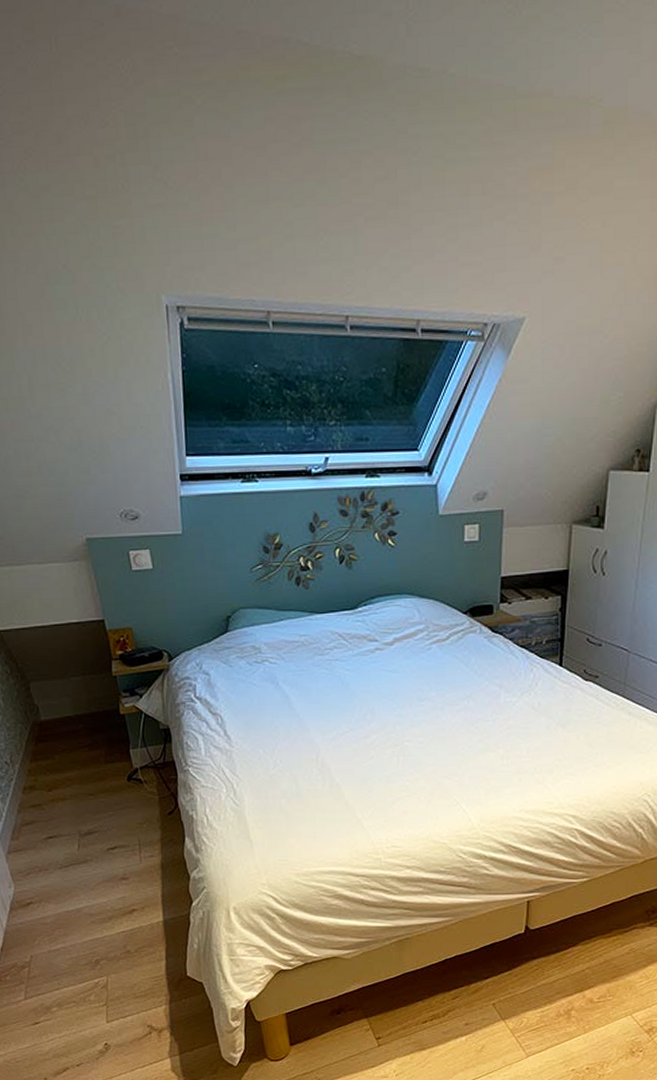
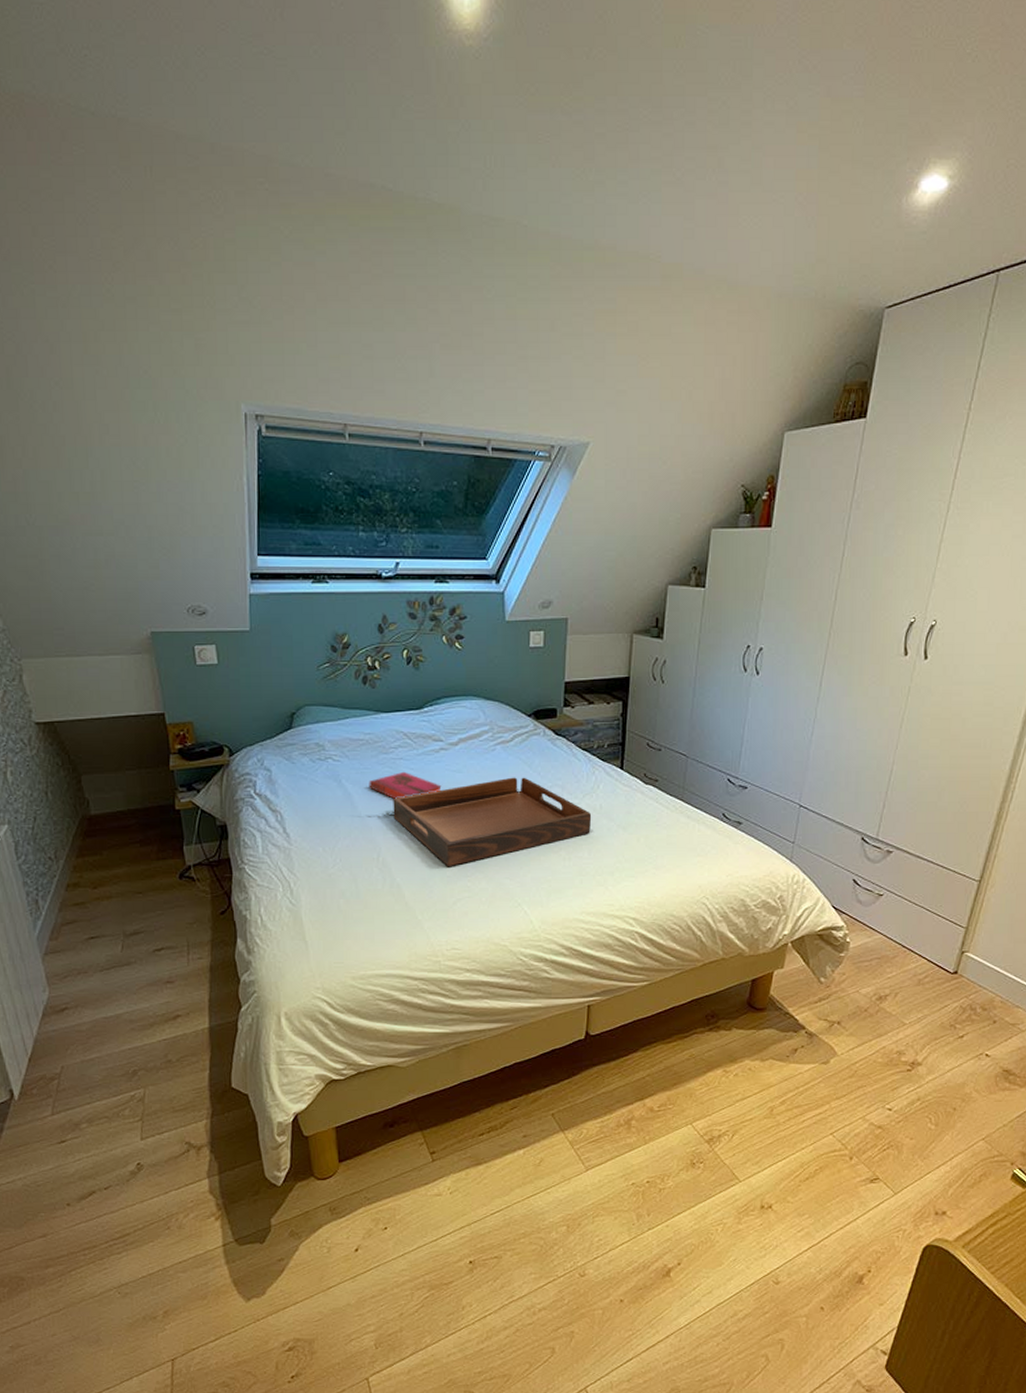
hardback book: none [305,672,378,700] -> present [369,771,442,799]
serving tray: none [330,676,530,766] -> present [393,777,592,866]

